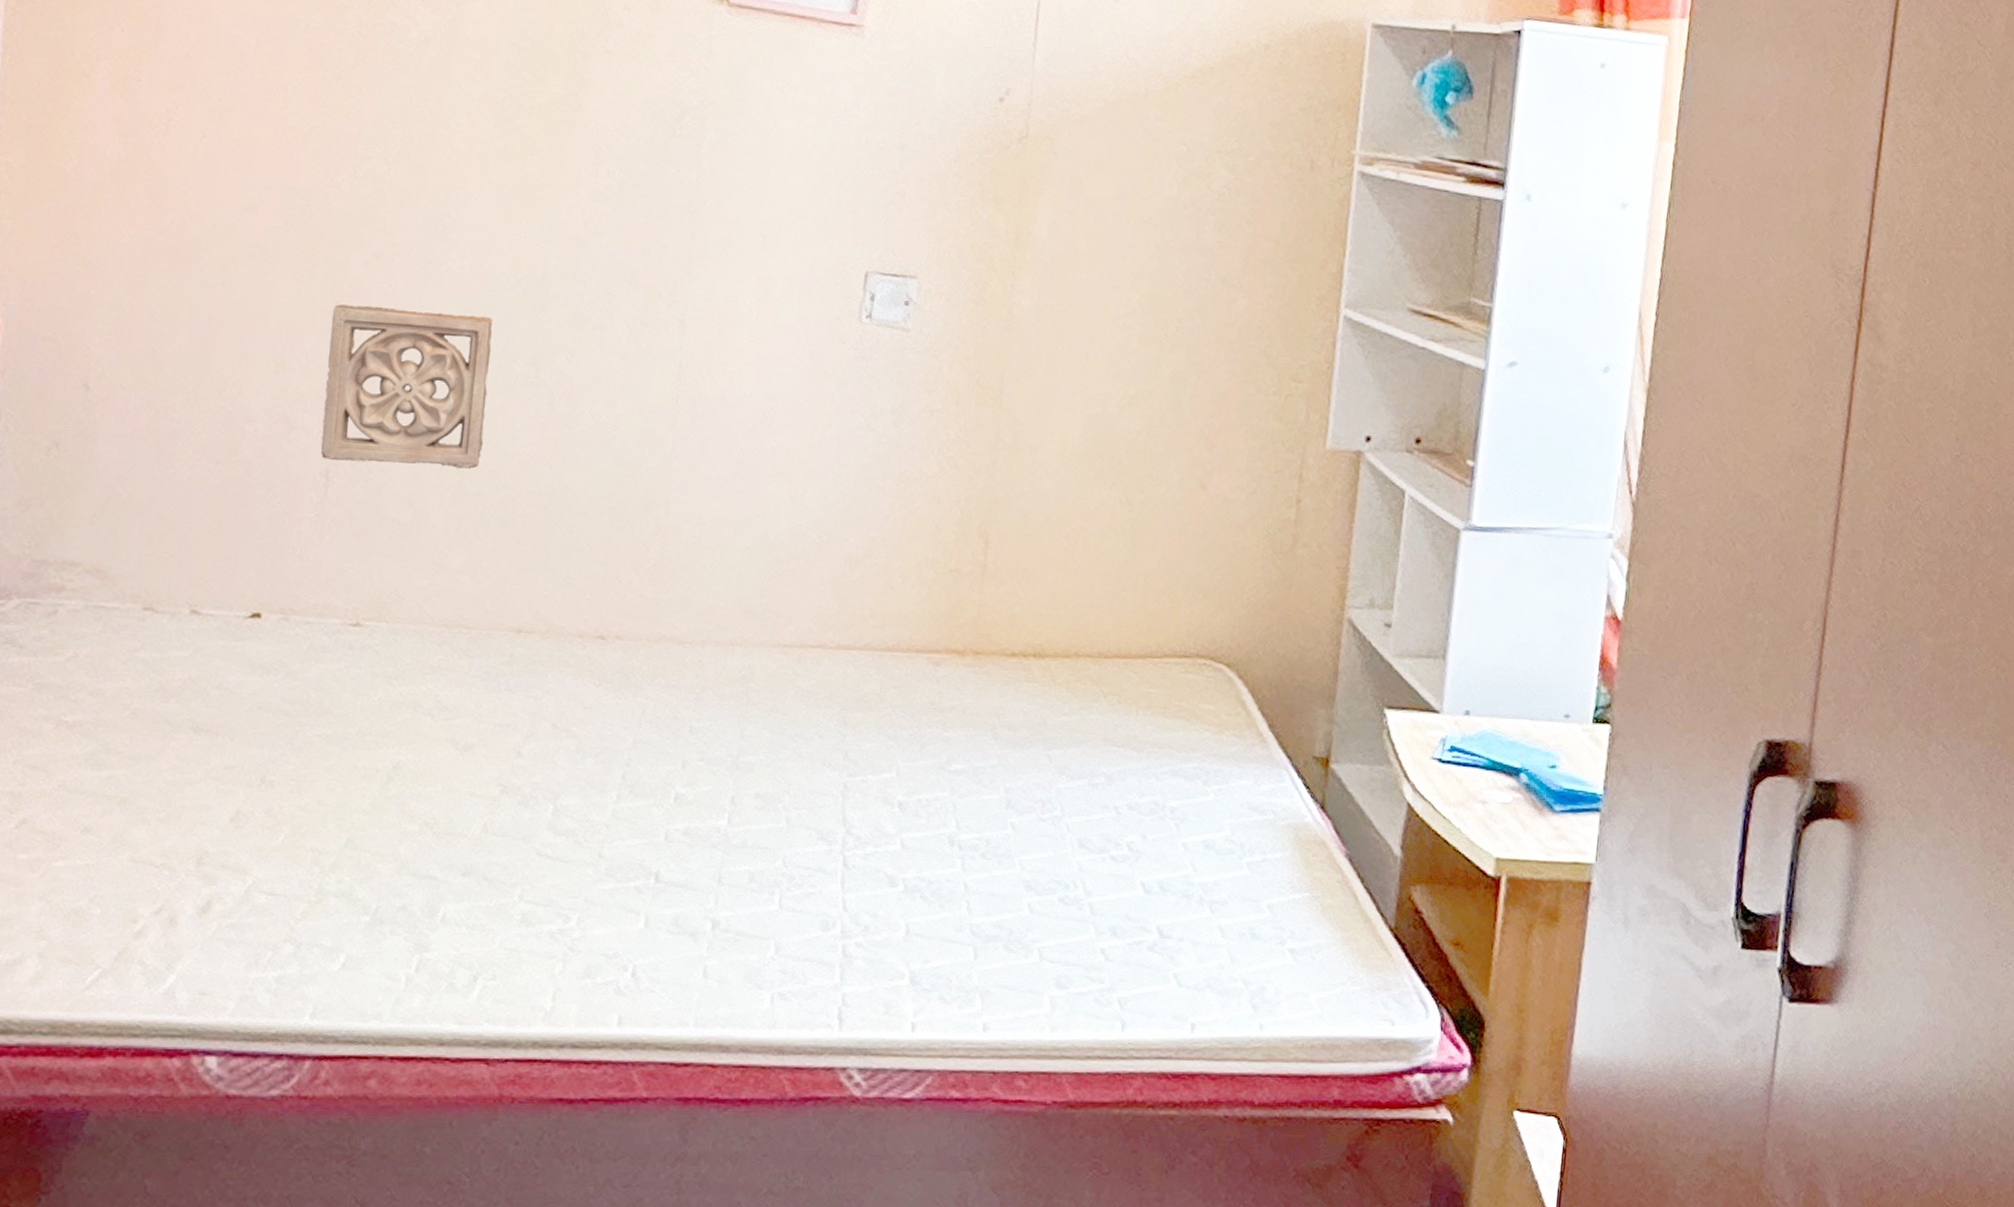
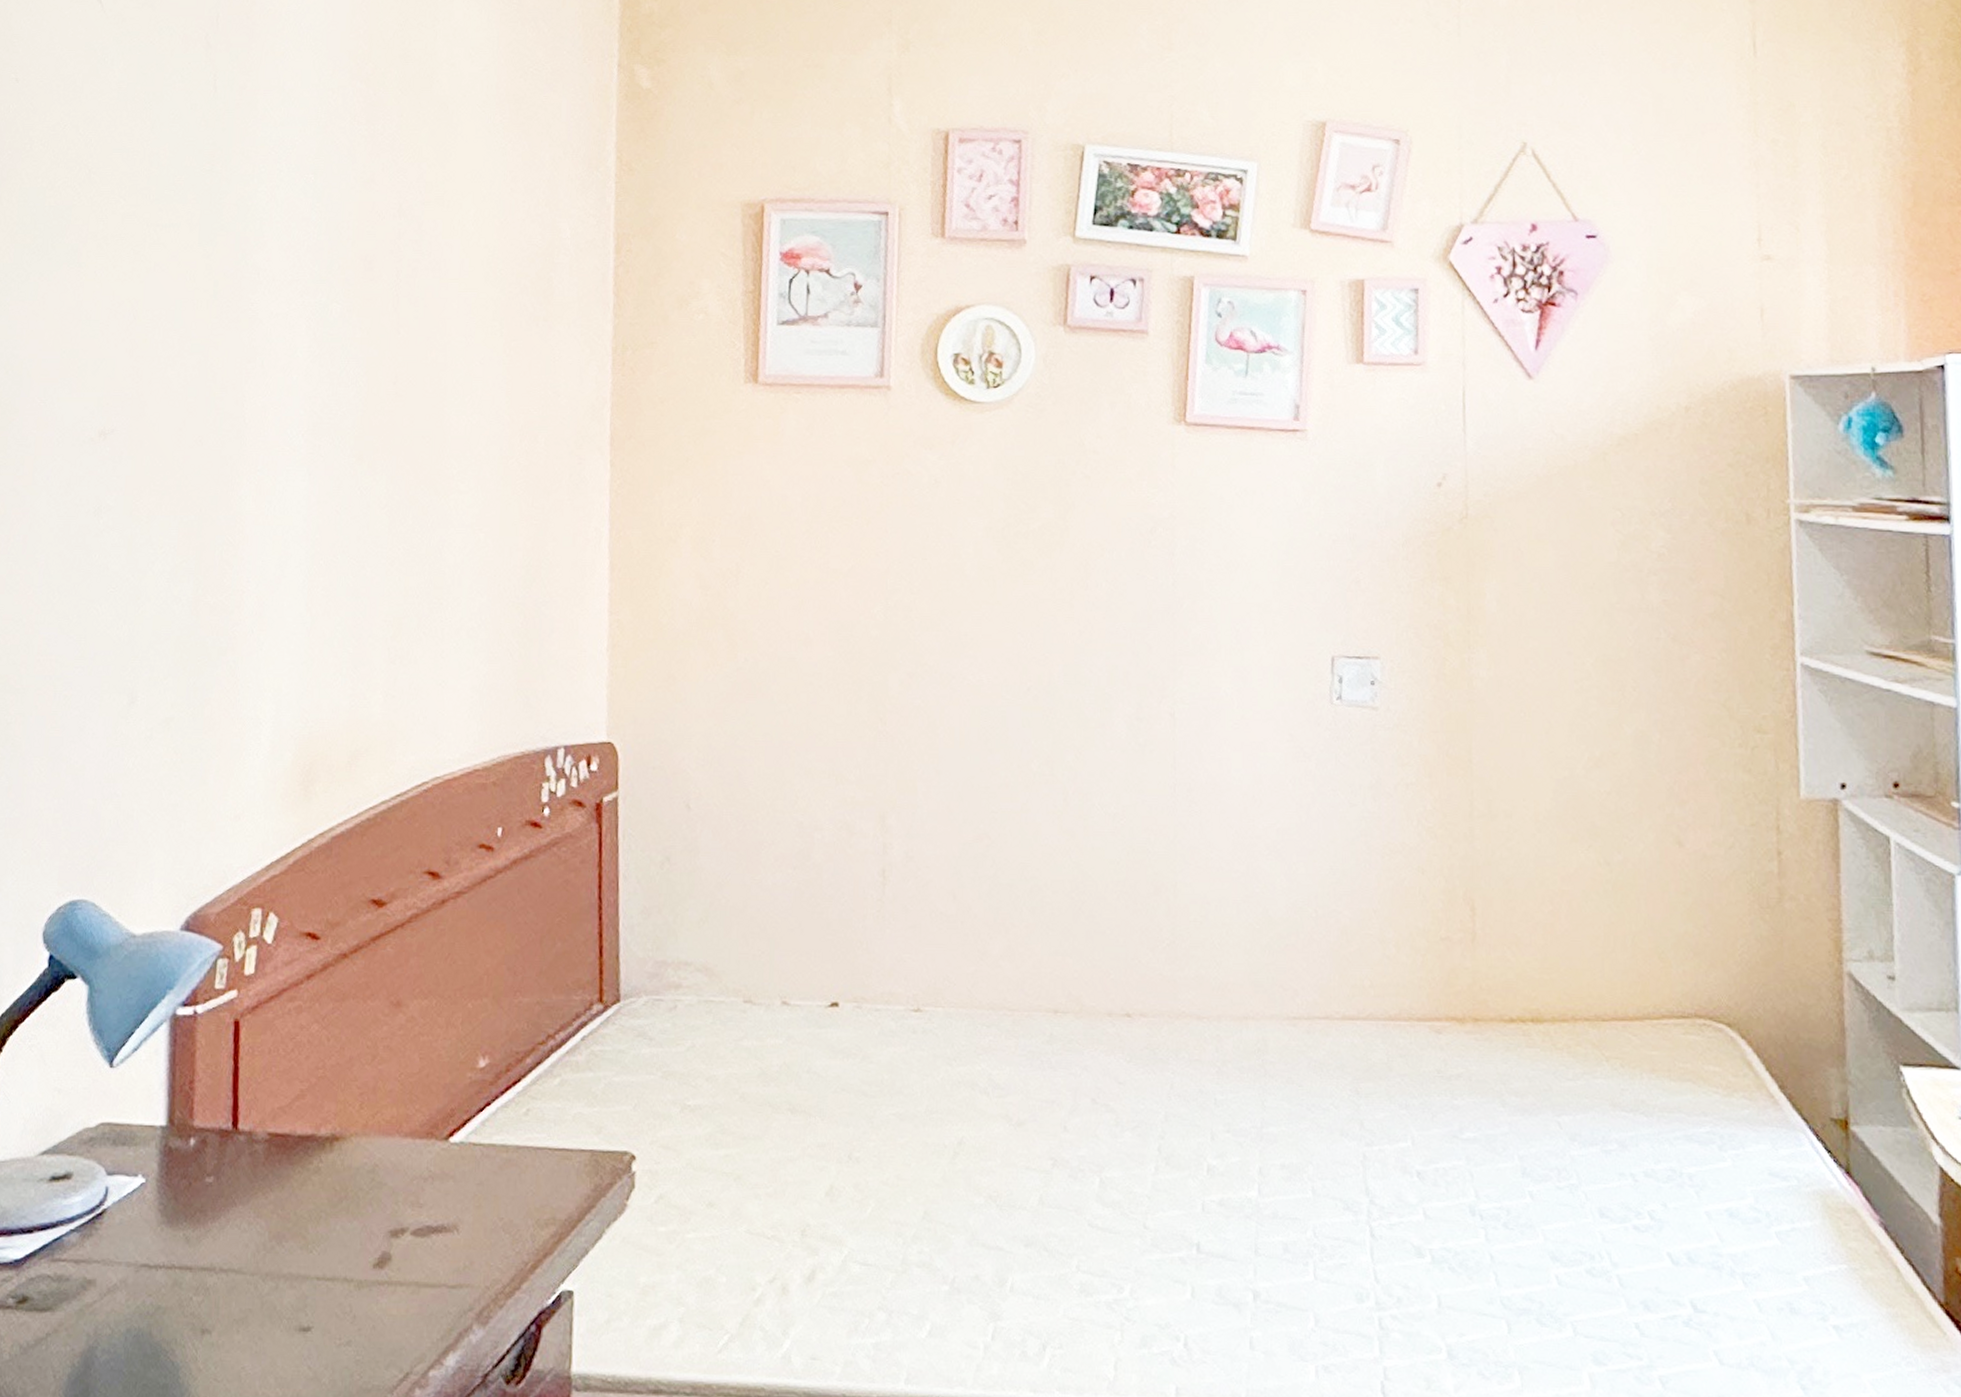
wall ornament: present [320,304,493,469] -> none [876,721,1011,863]

